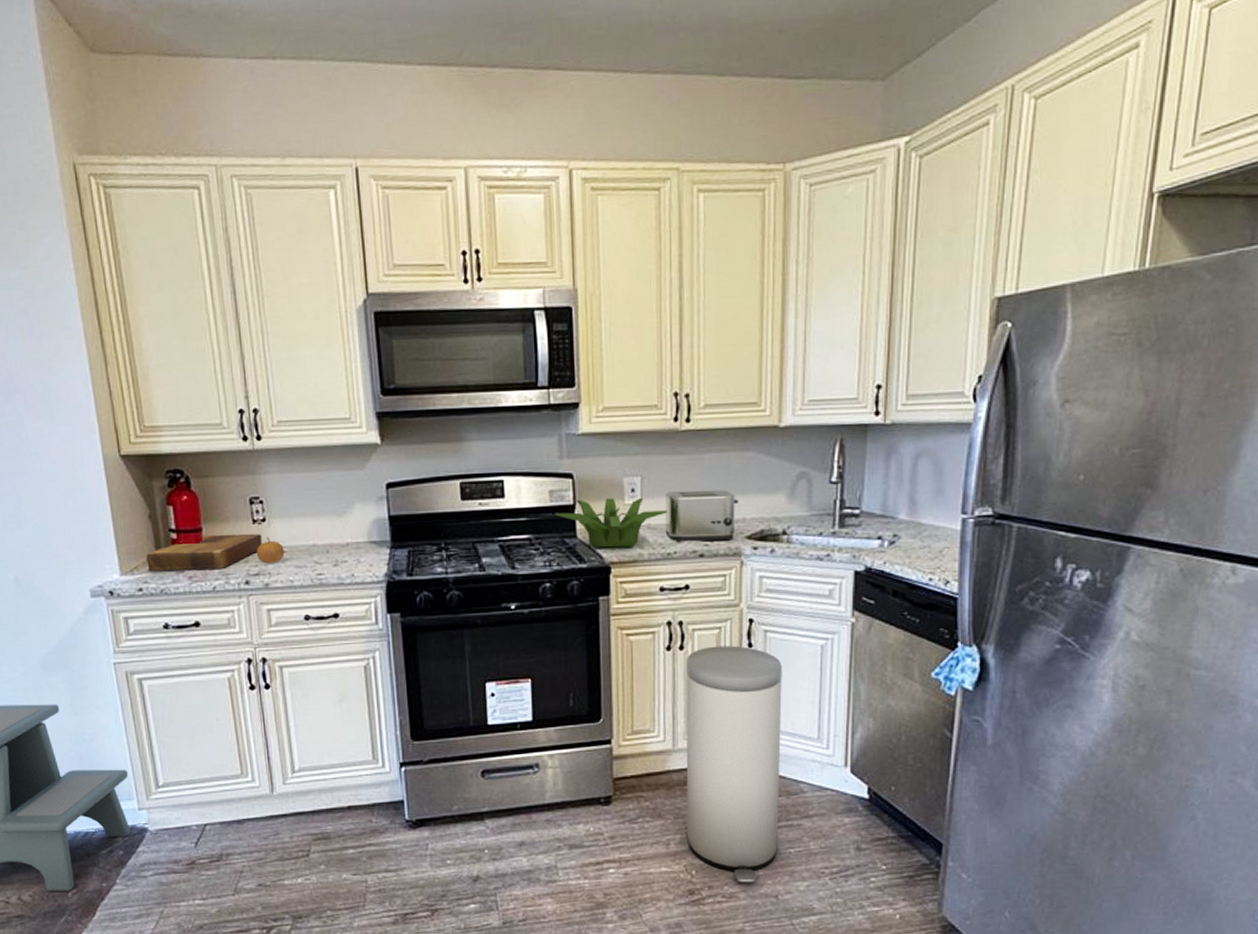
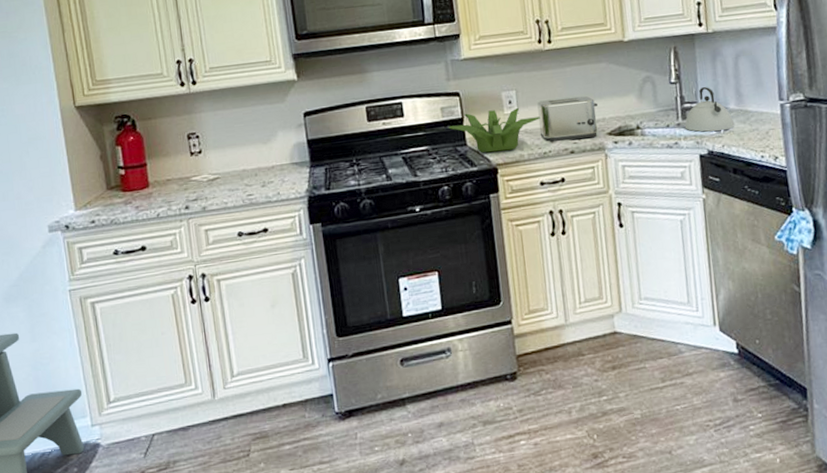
cutting board: present [146,533,262,572] -> none [98,164,199,206]
fruit: present [256,537,285,564] -> none [194,166,219,190]
pedal bin: present [685,645,782,884] -> none [569,227,666,443]
kettle: none [841,491,903,545] -> present [684,87,735,132]

